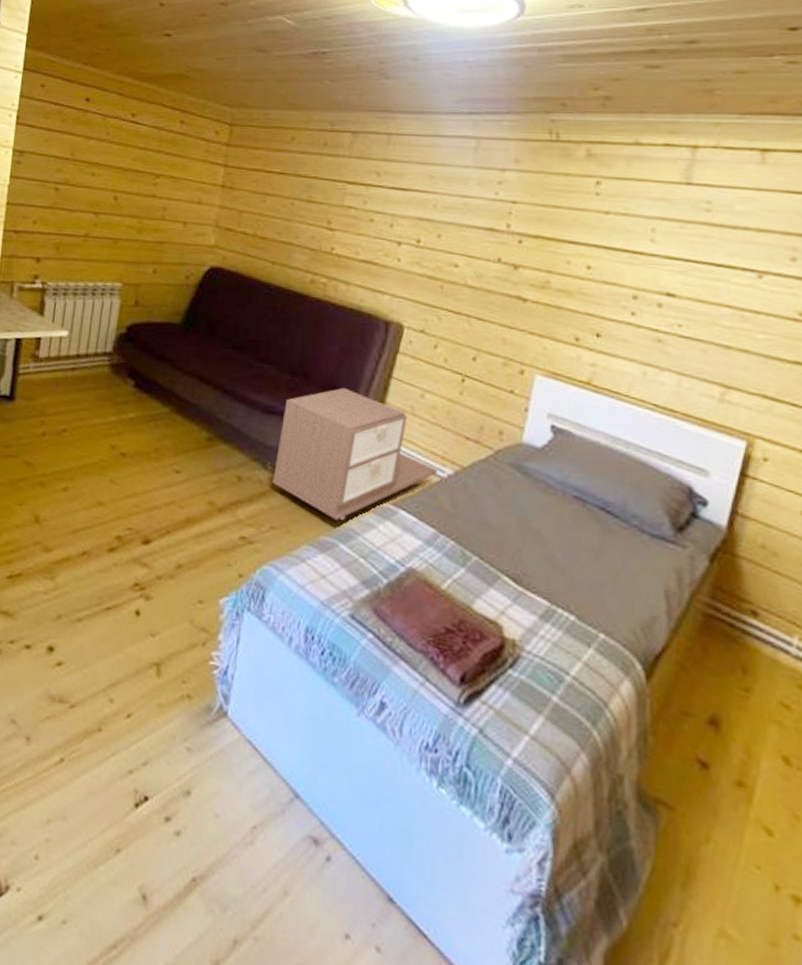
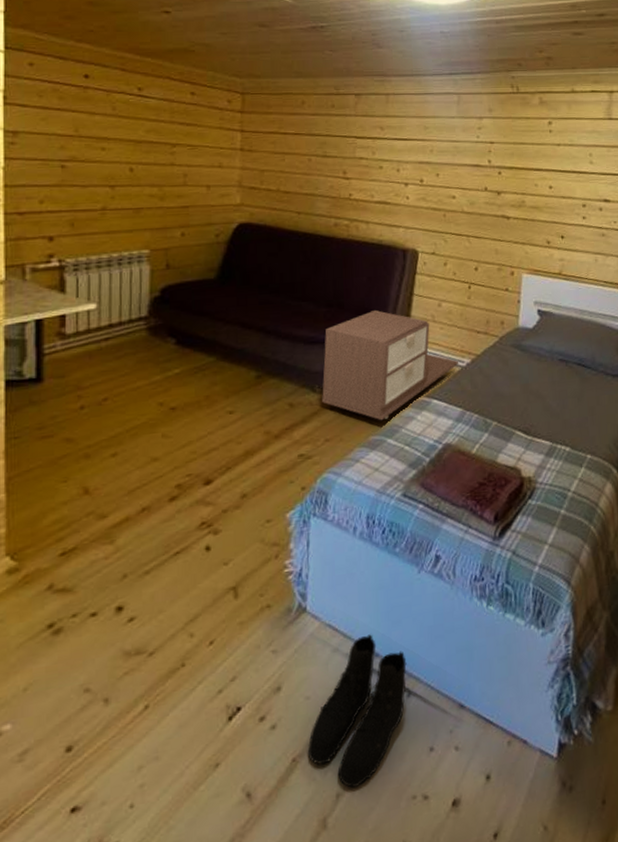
boots: none [208,768,331,942] -> present [307,634,407,788]

